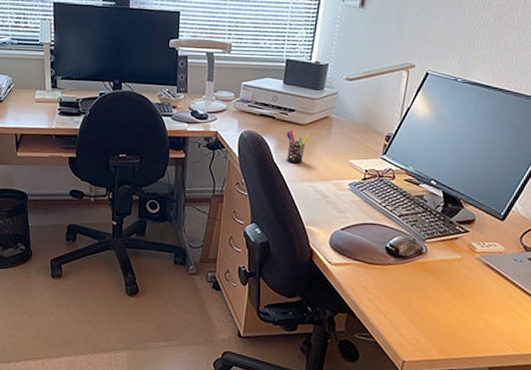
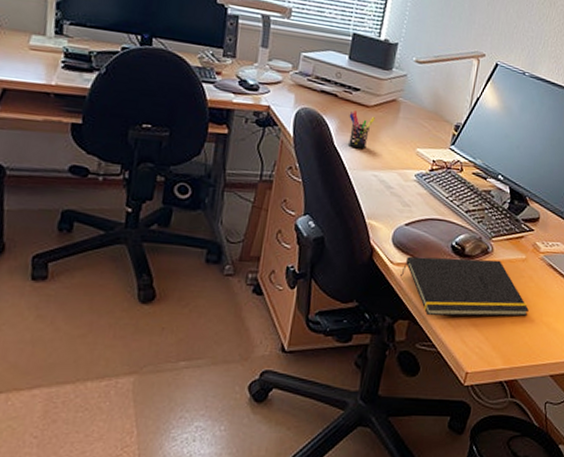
notepad: none [338,257,466,312] -> present [400,256,530,317]

